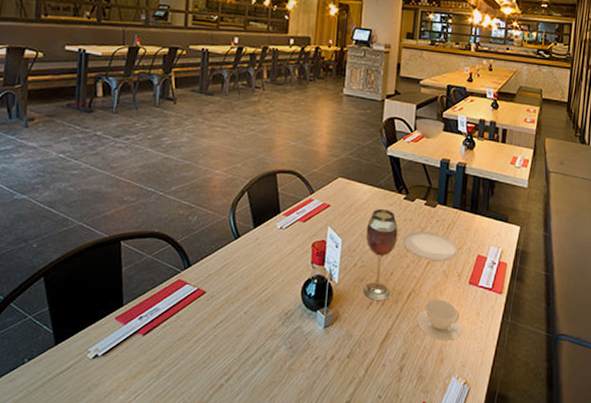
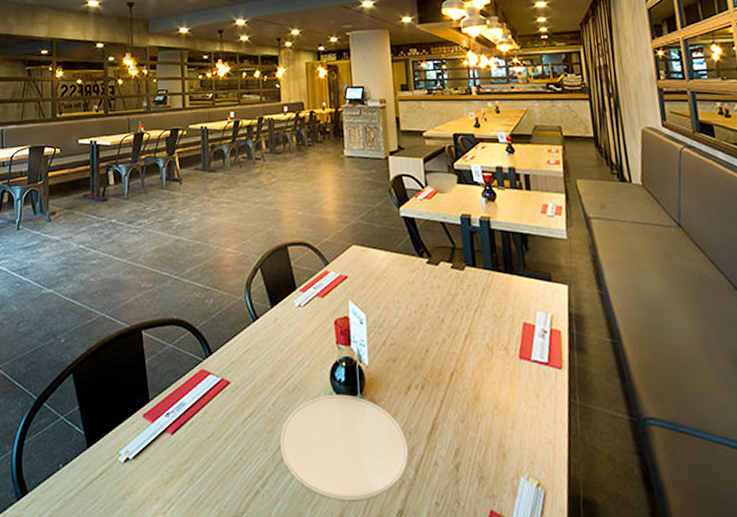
plate: none [247,306,362,394] -> present [279,394,408,501]
wineglass: present [363,209,398,301] -> none [390,277,429,384]
plate: present [402,232,458,261] -> none [432,300,499,332]
teacup: present [416,299,463,341] -> none [465,379,523,431]

